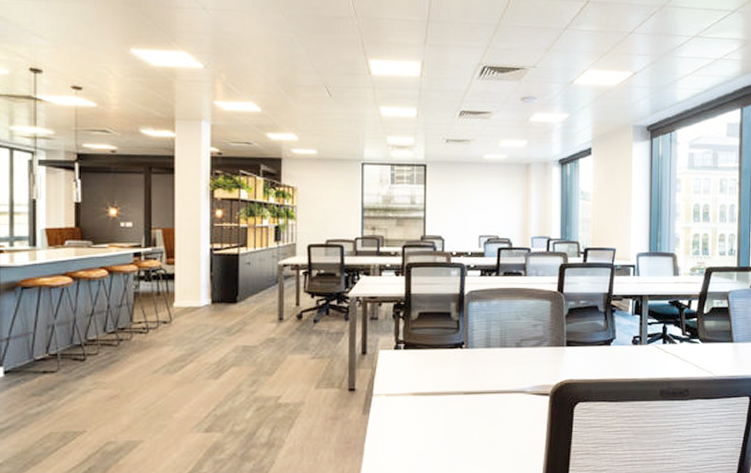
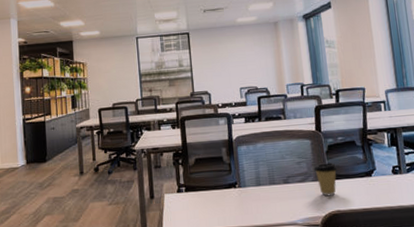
coffee cup: none [550,328,576,364] -> present [313,162,338,196]

